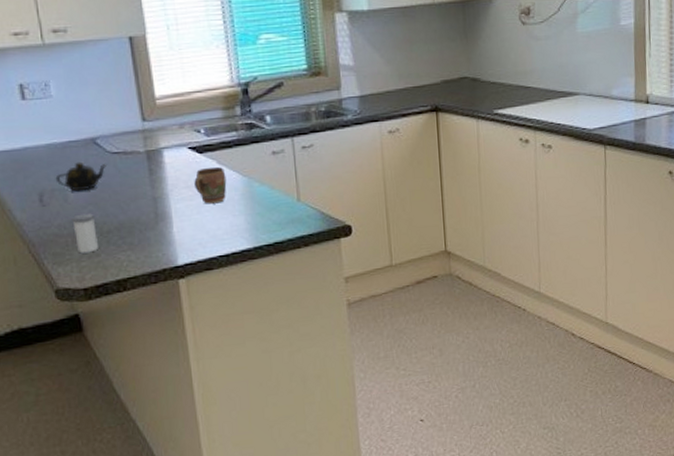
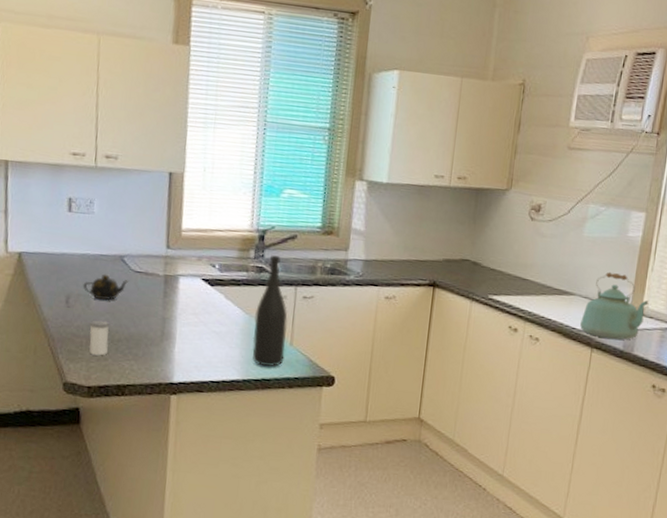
mug: present [194,166,227,204] -> none [201,300,231,334]
wine bottle: none [254,108,294,229] -> present [252,255,288,367]
kettle: none [589,64,652,134] -> present [580,271,649,340]

